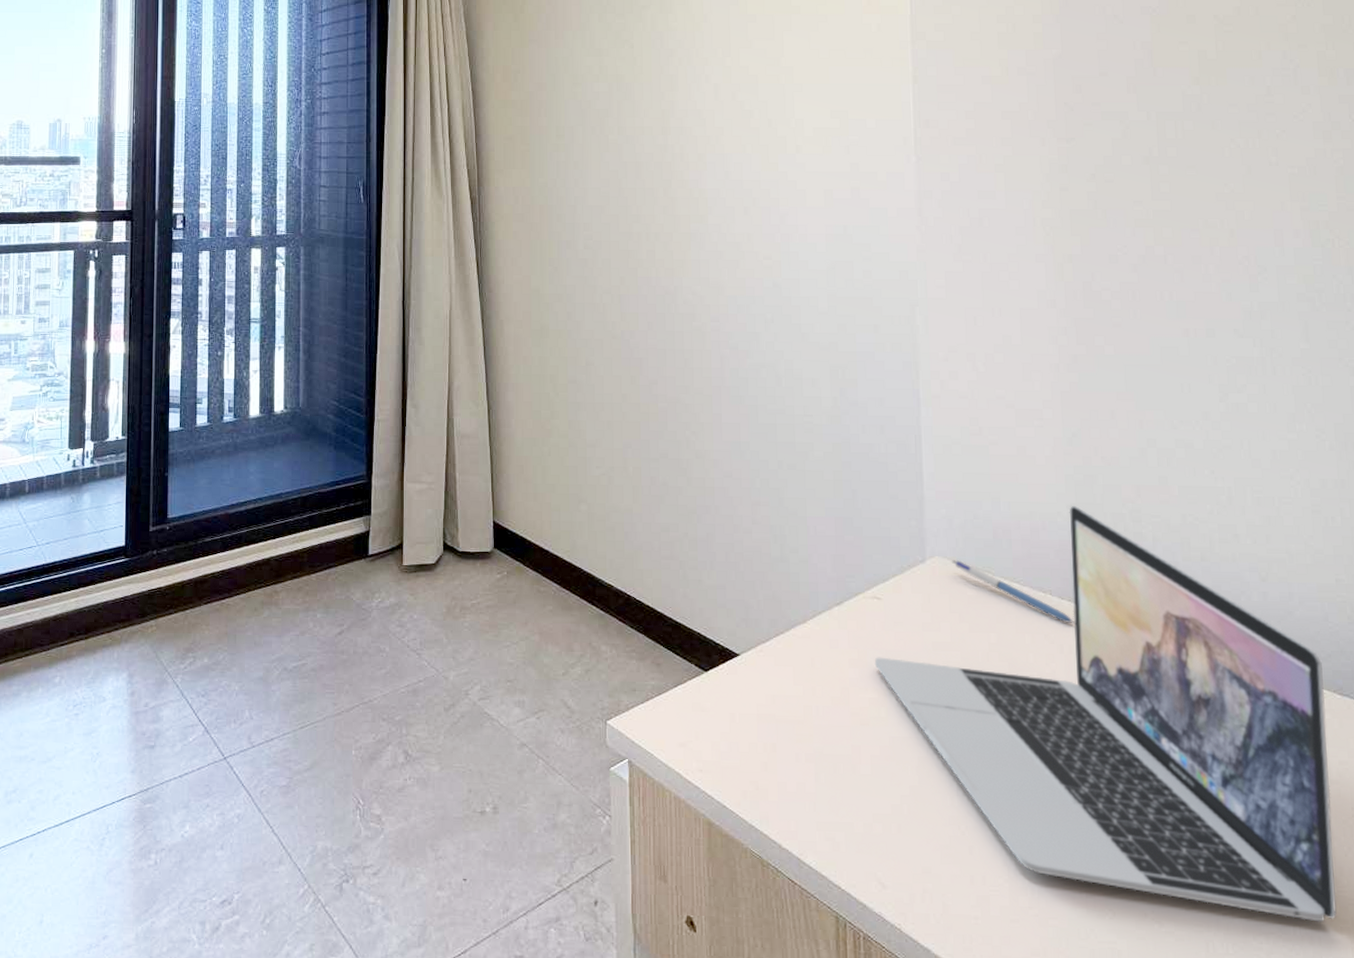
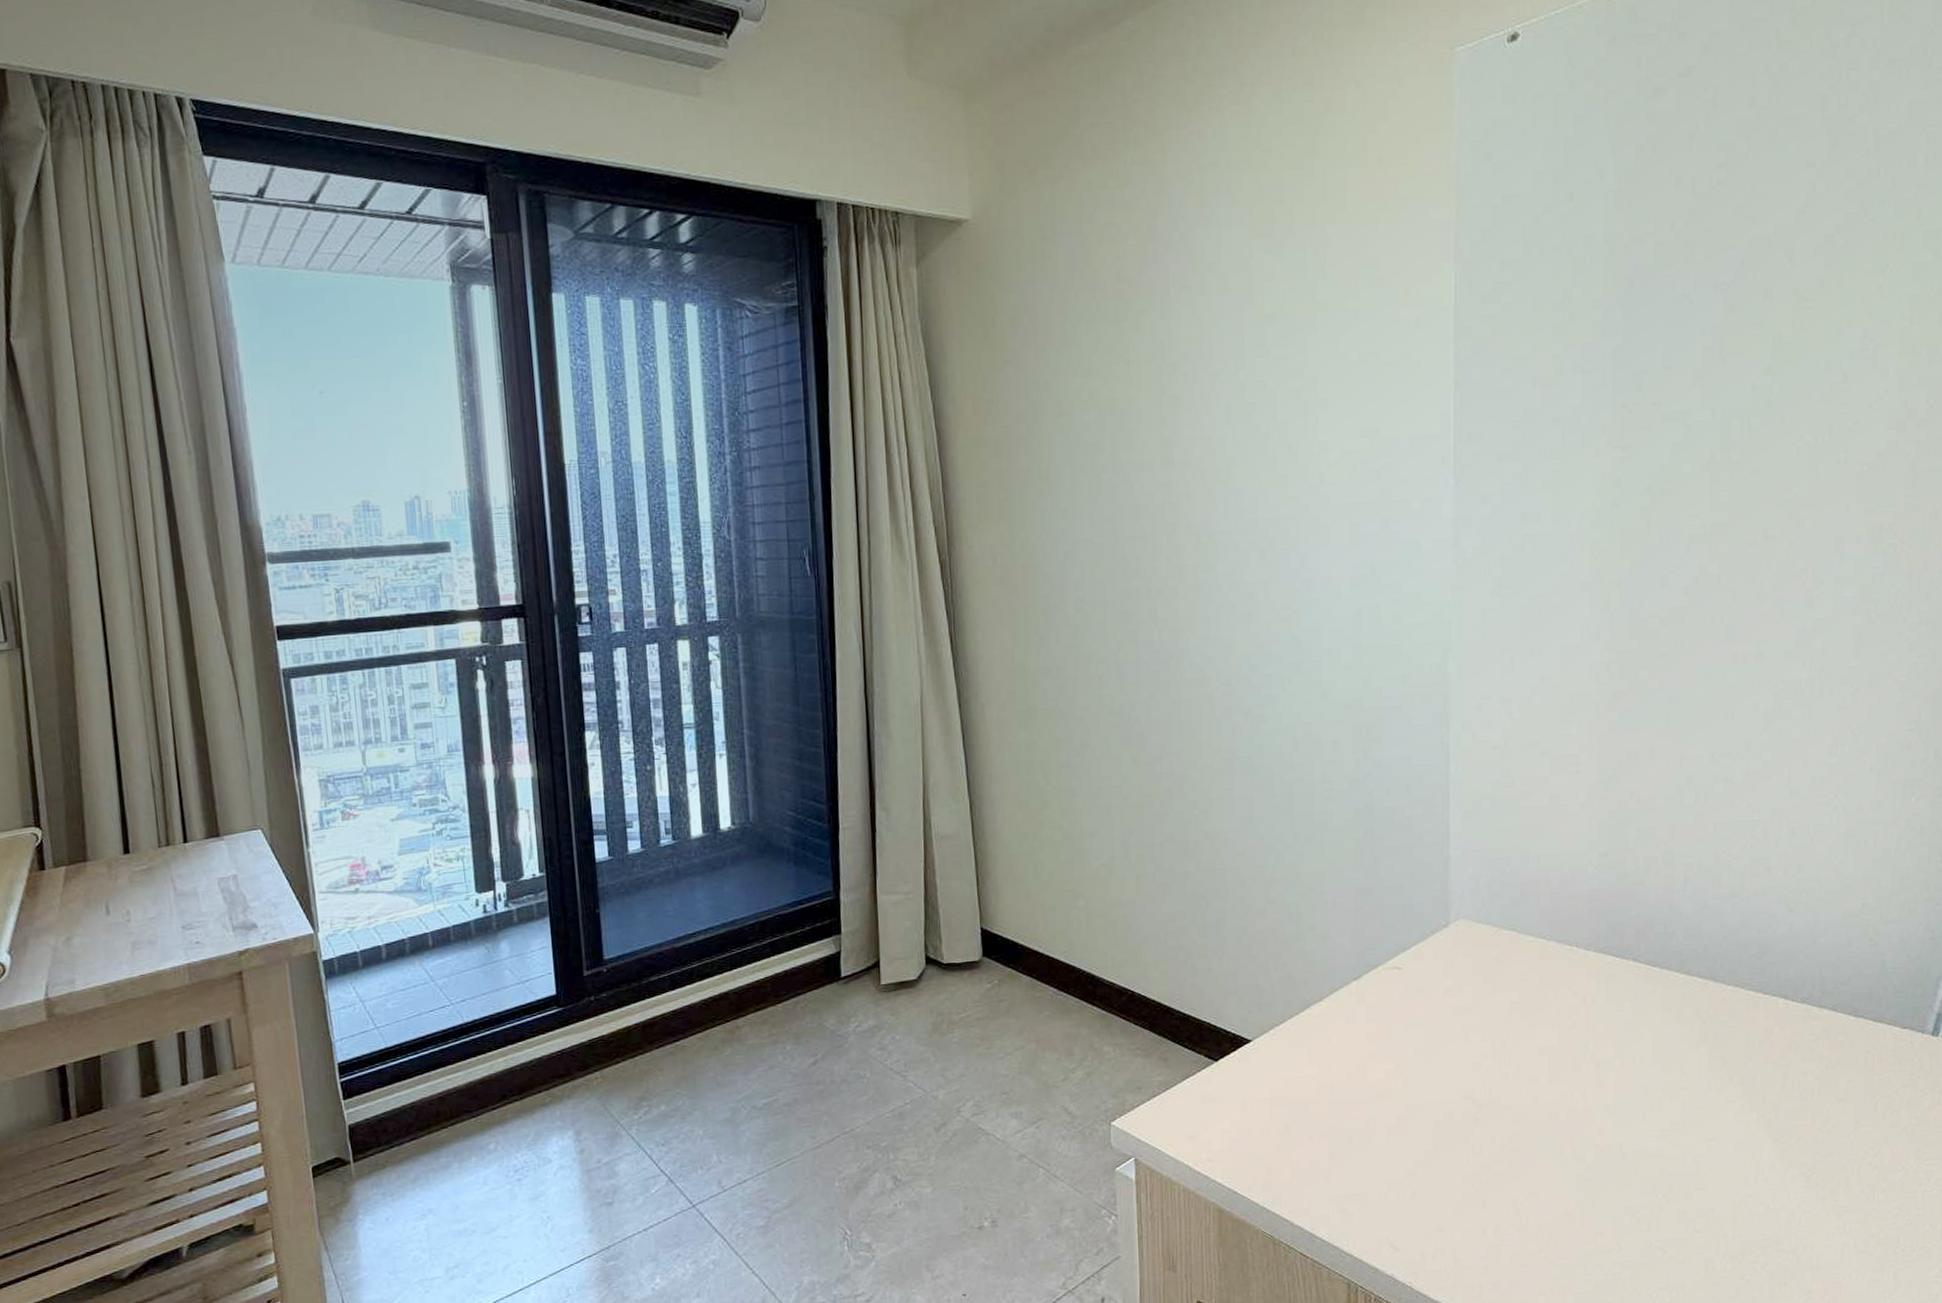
laptop: present [874,506,1337,922] -> none [1392,853,1841,1231]
pen: present [952,559,1075,624] -> none [1477,920,1600,975]

